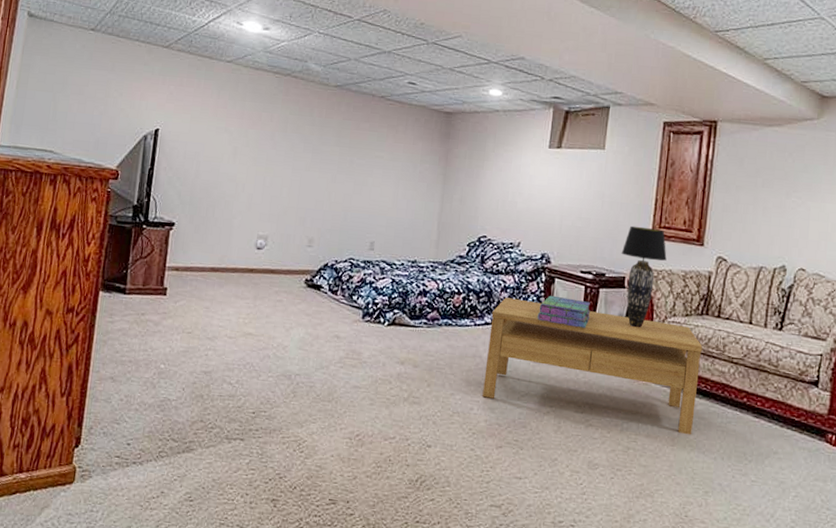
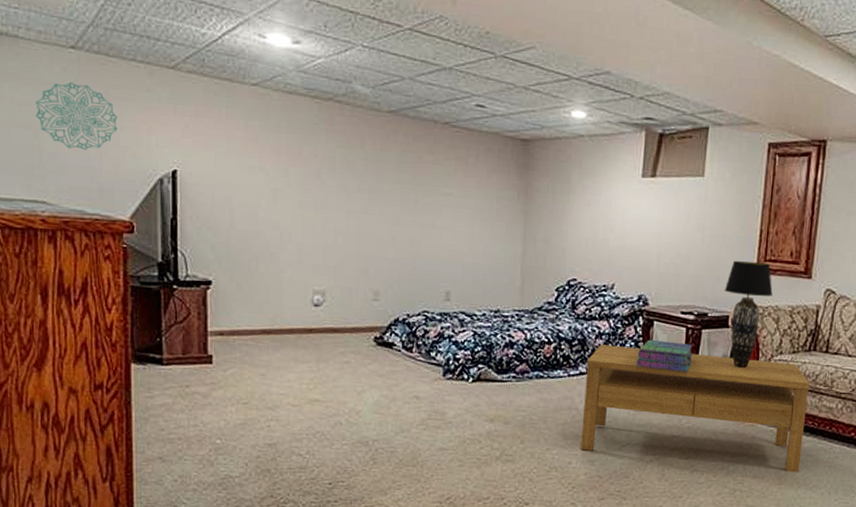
wall decoration: none [56,56,119,111] -> present [35,81,117,151]

